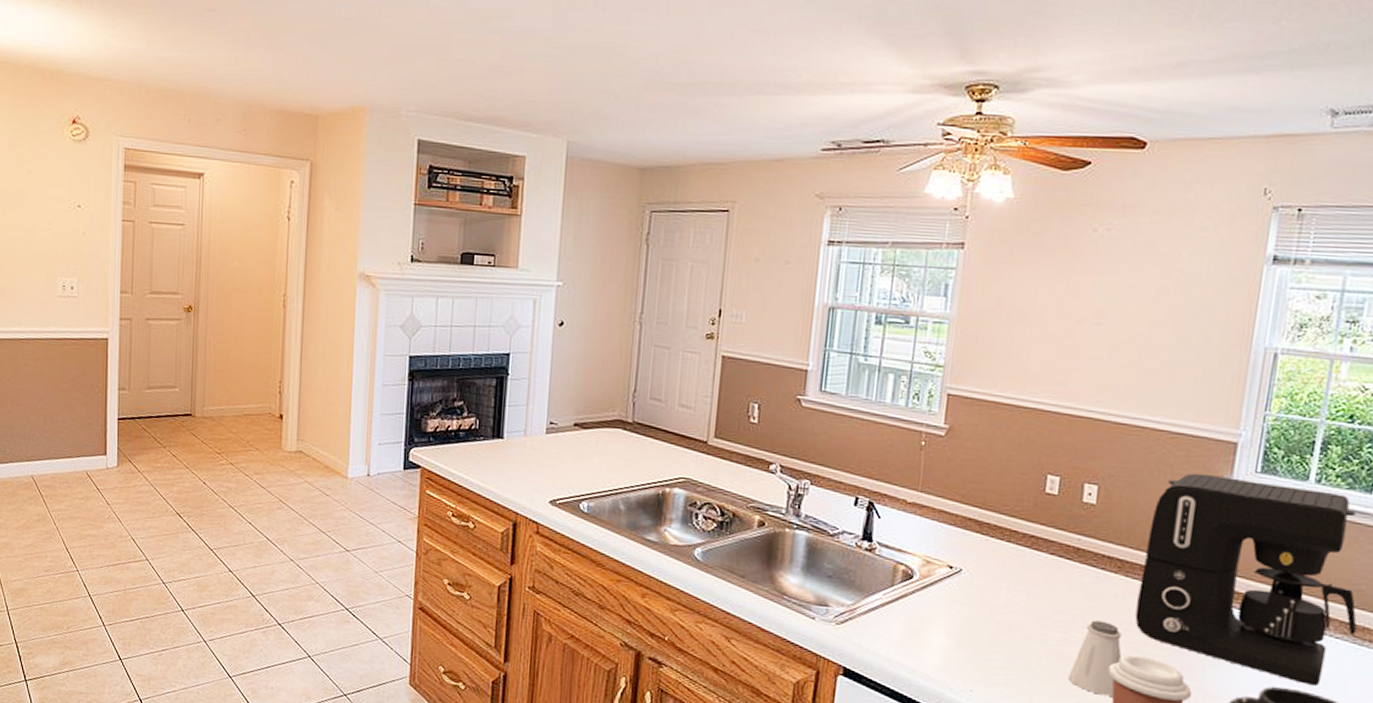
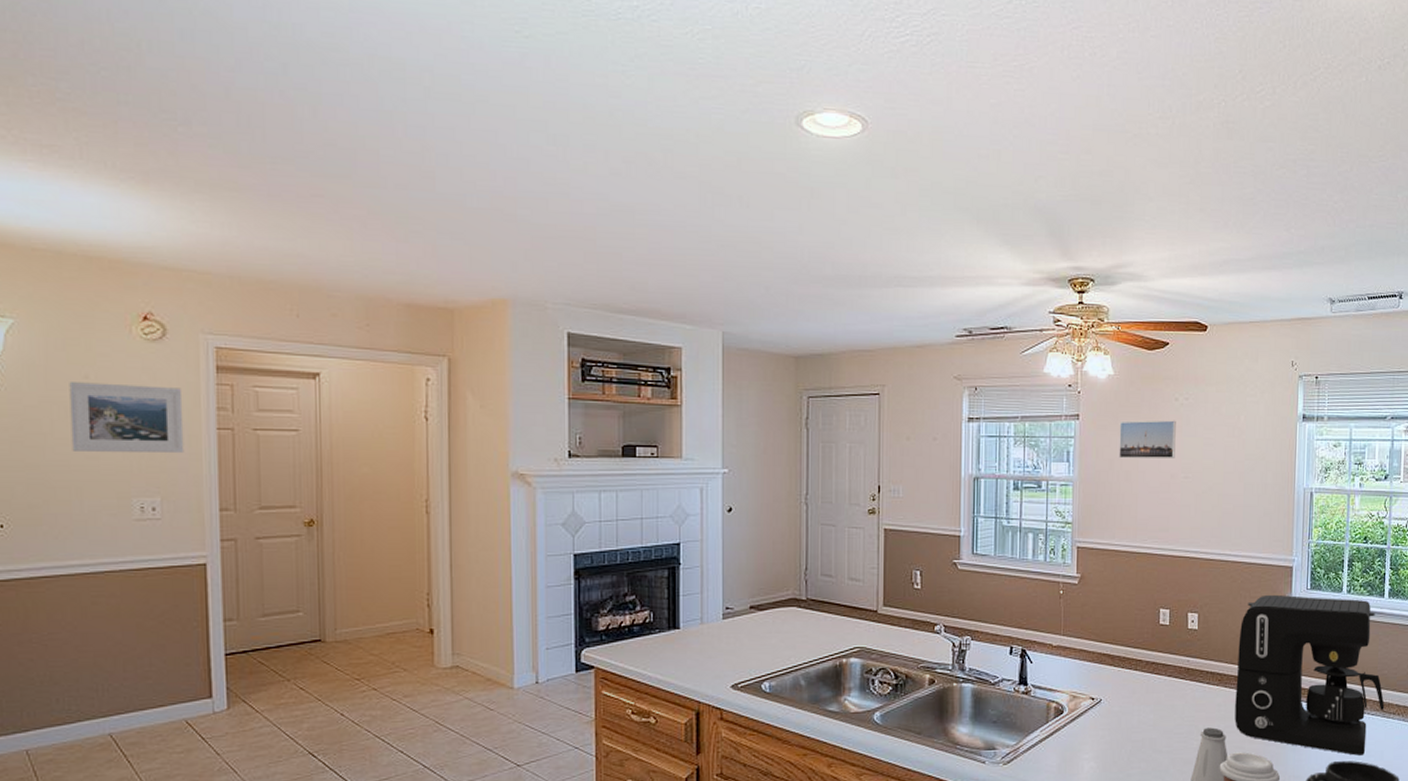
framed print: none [17,176,98,241] -> present [69,382,185,454]
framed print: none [1011,253,1092,300] -> present [1119,420,1176,459]

